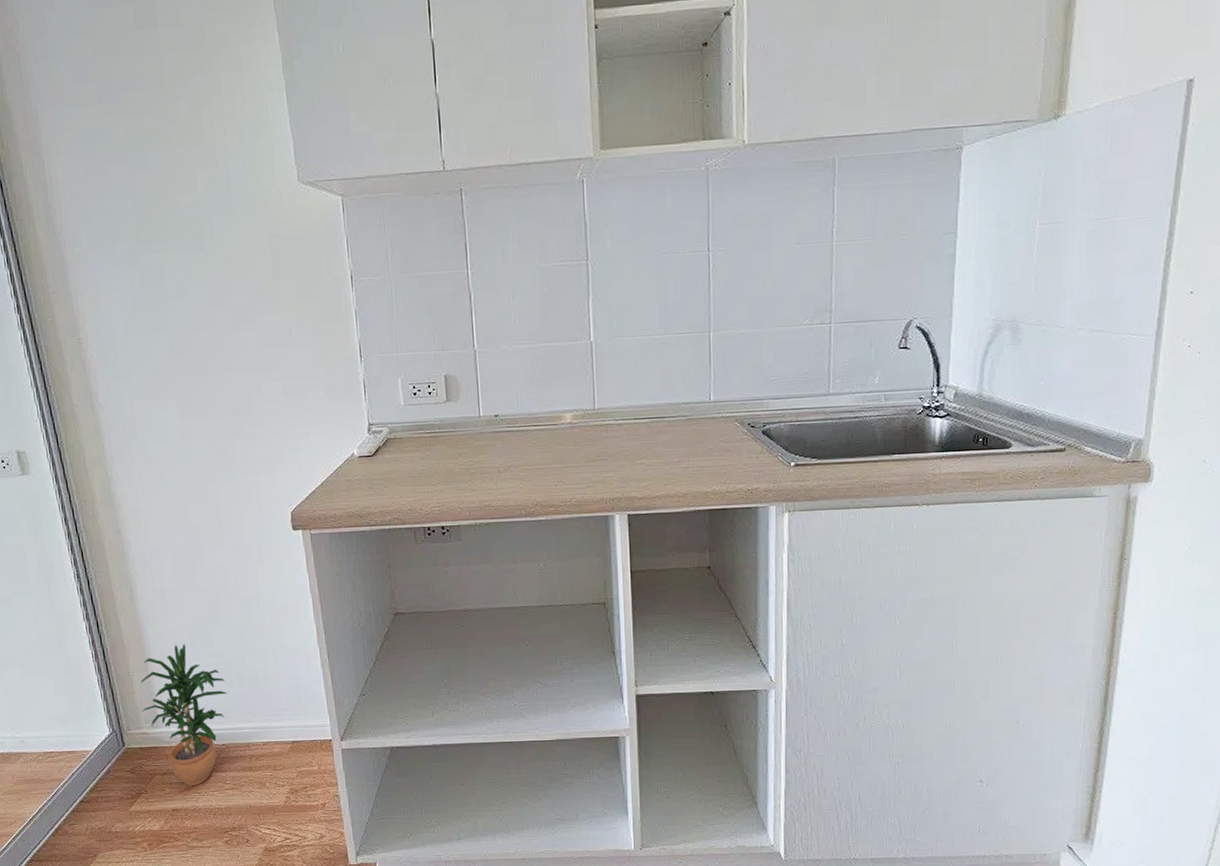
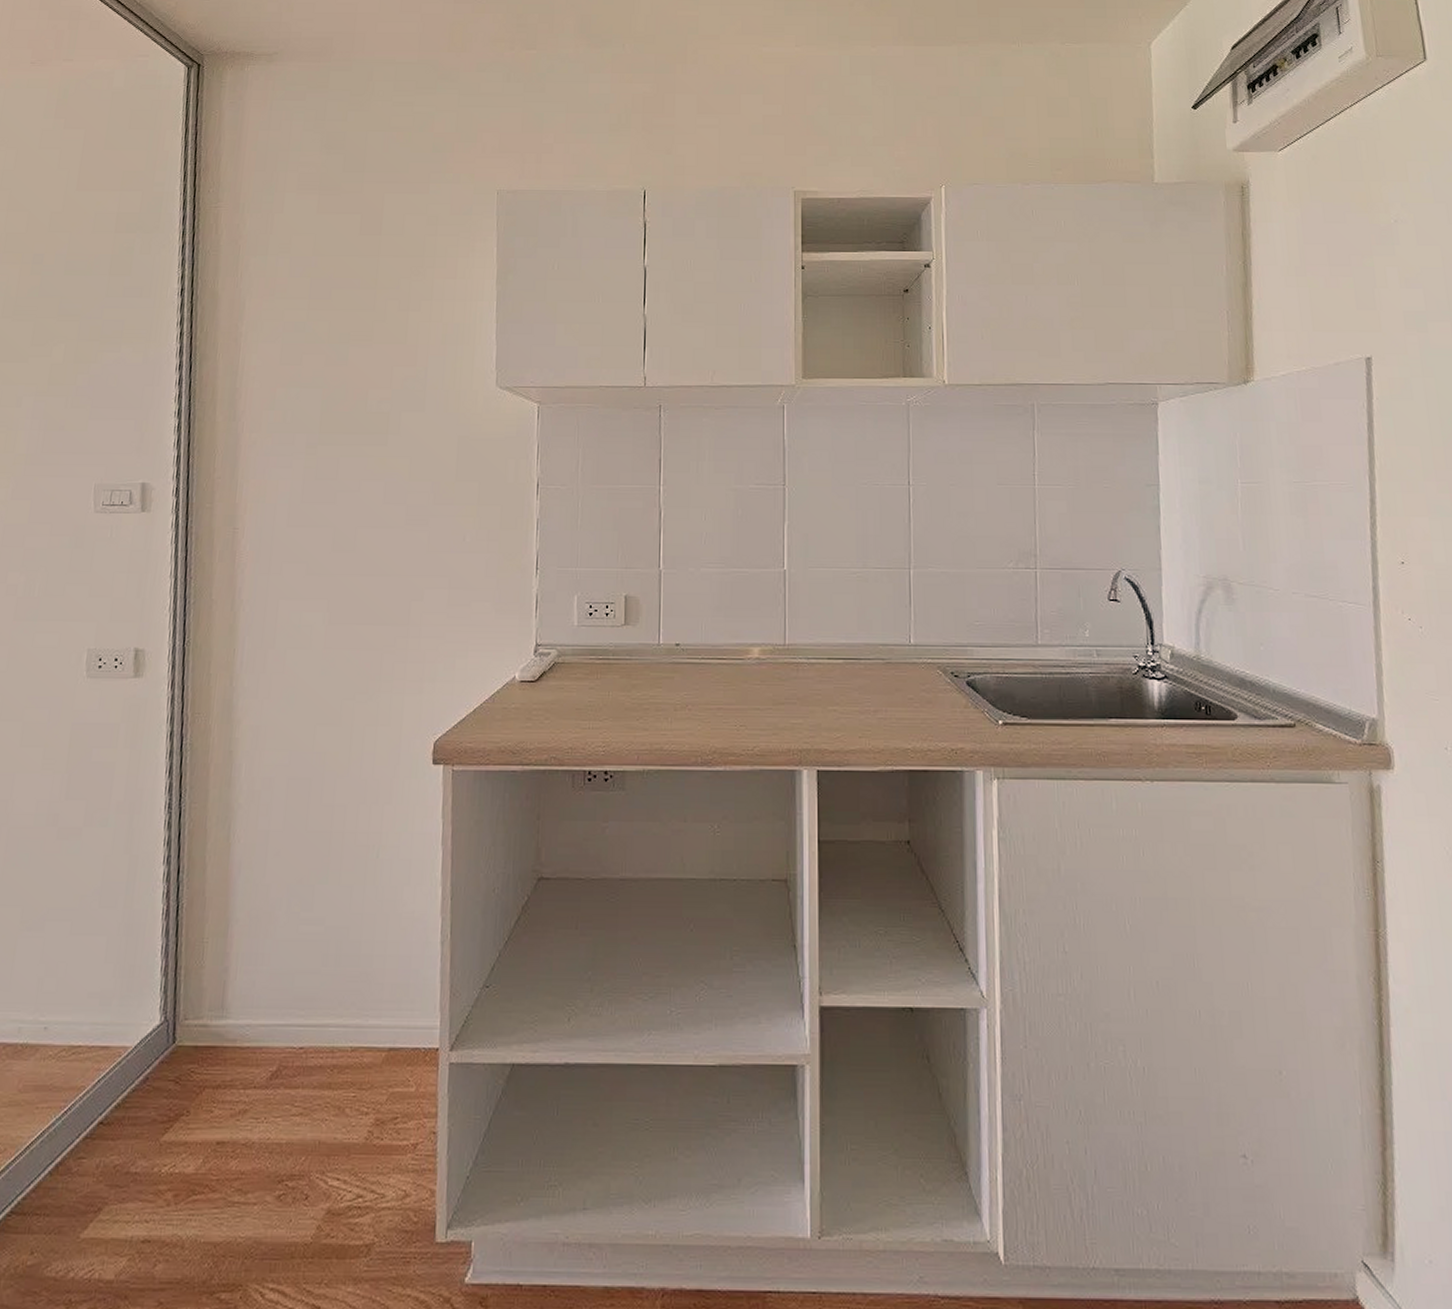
potted plant: present [141,644,227,786] -> none [206,903,319,1107]

